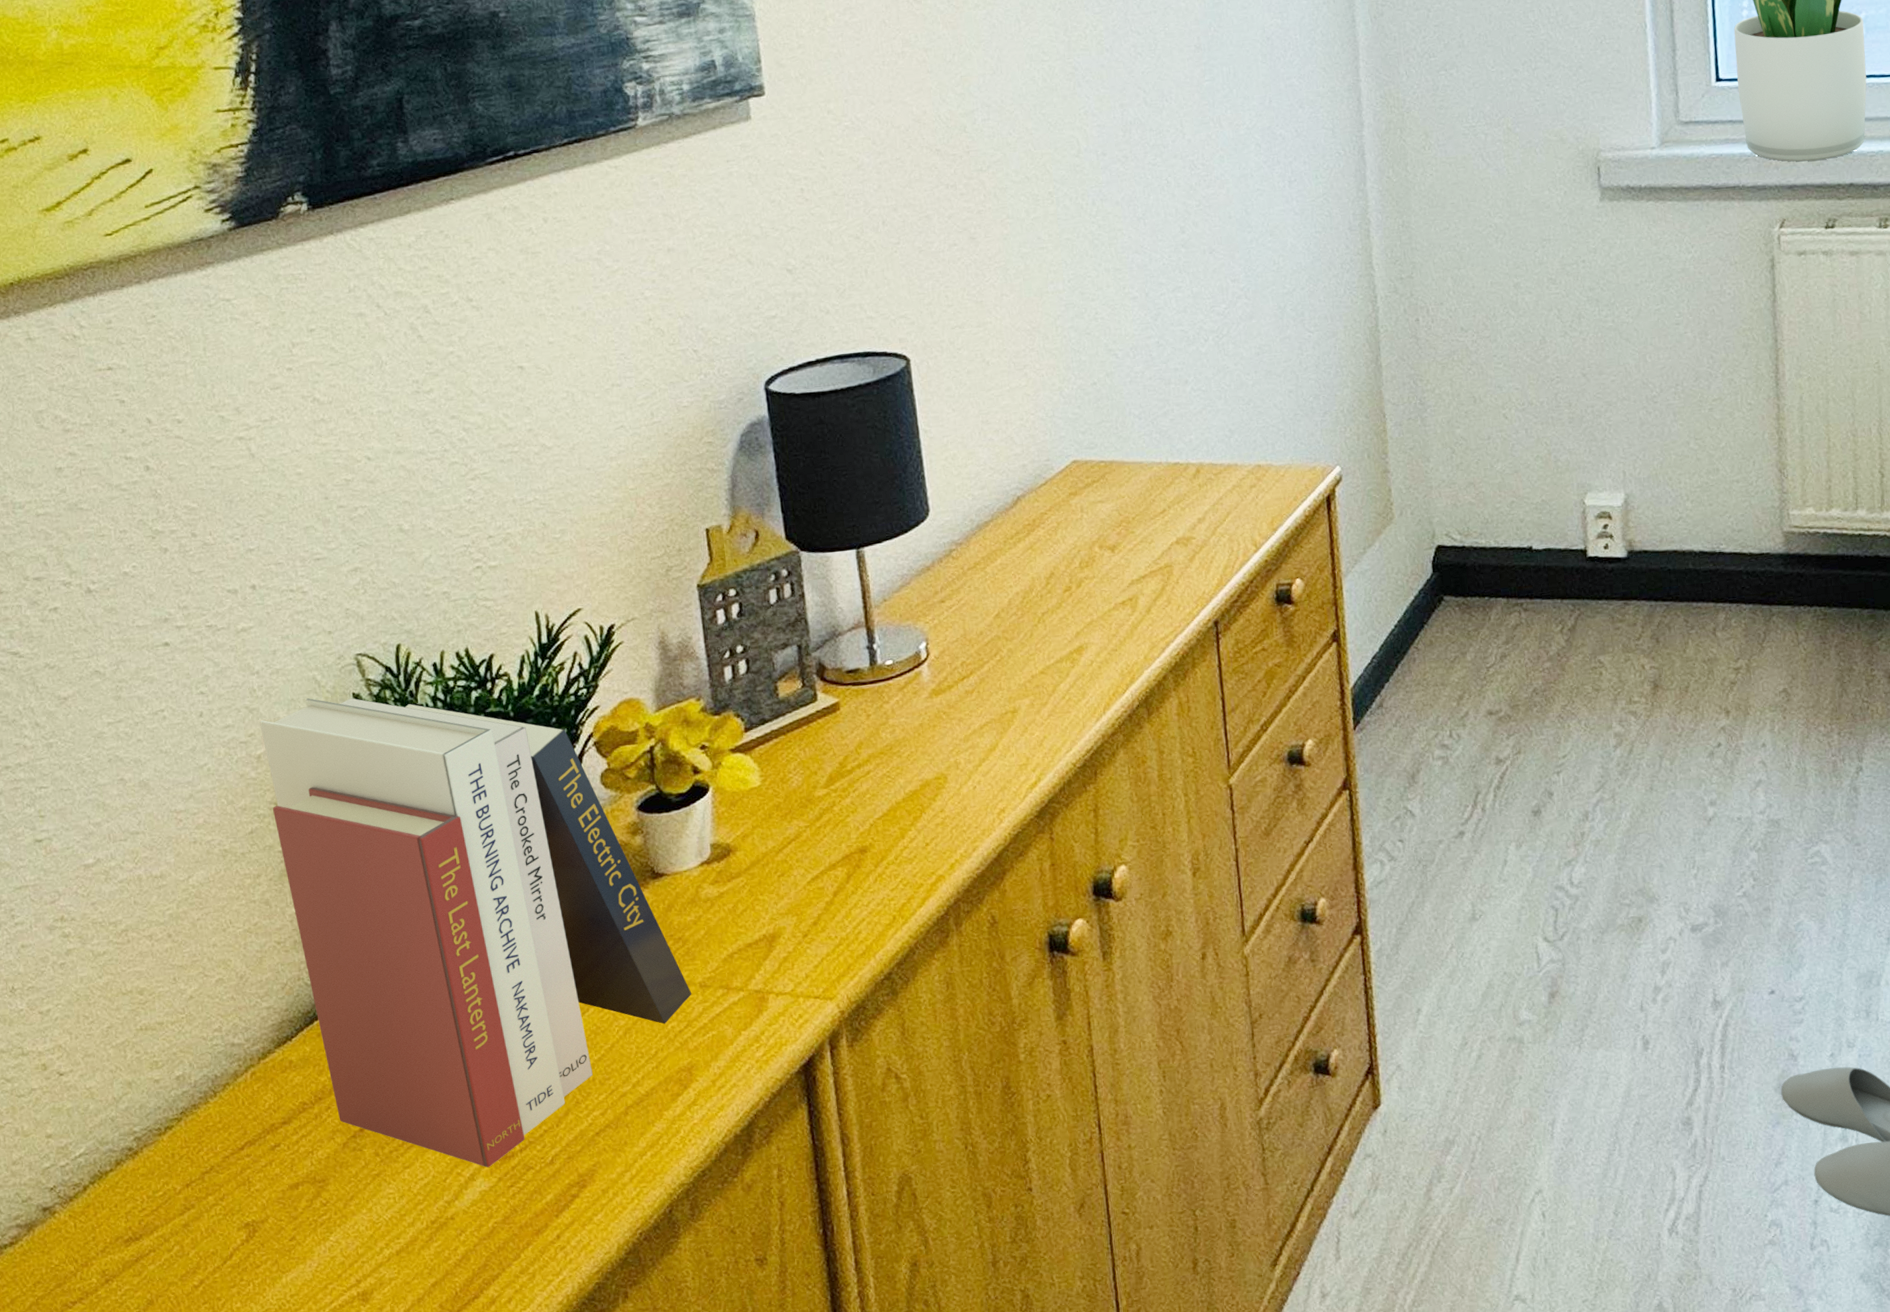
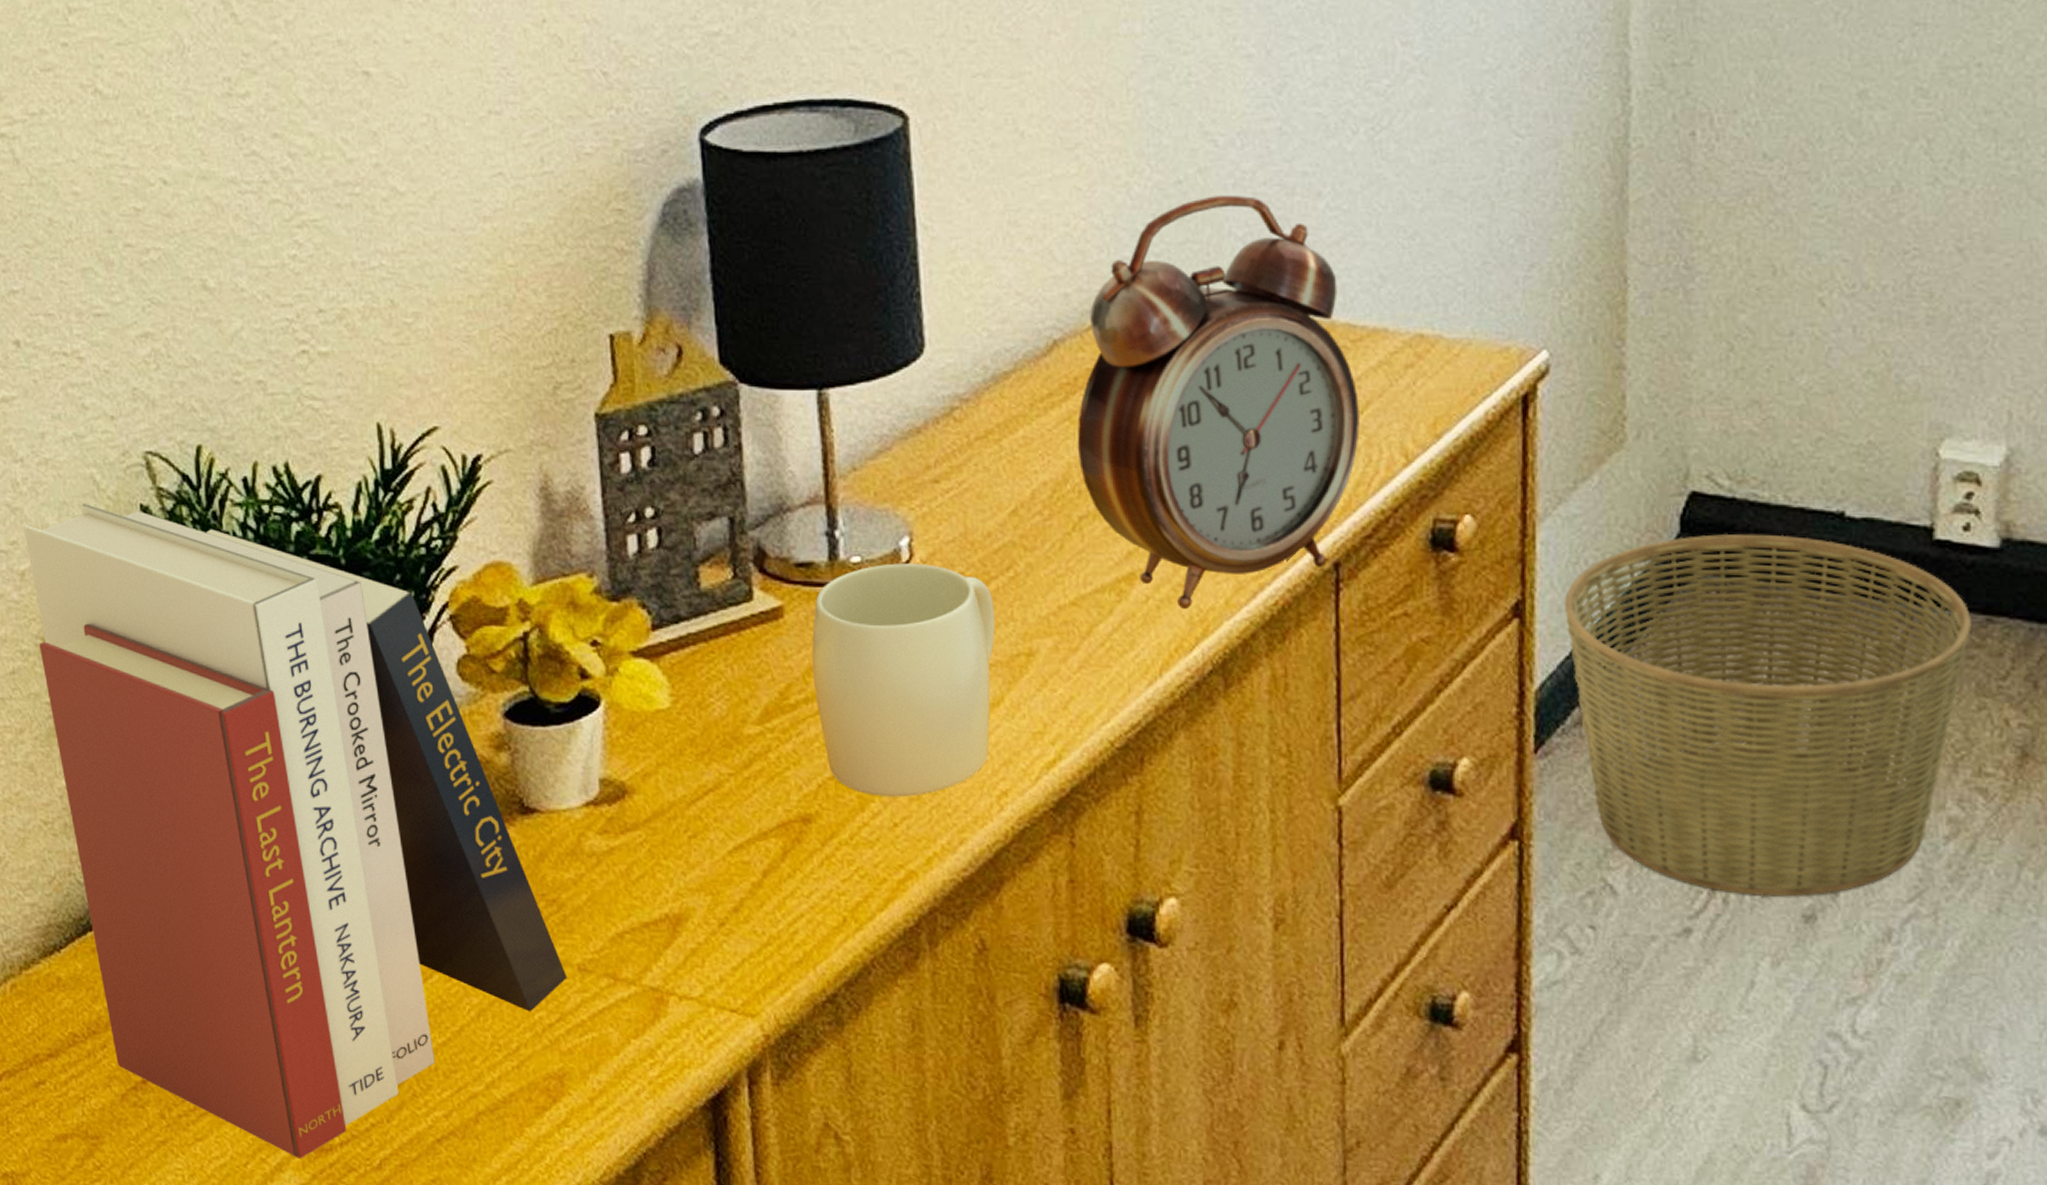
mug: none [860,659,990,826] -> present [811,563,996,797]
alarm clock: none [1037,388,1224,666] -> present [1077,194,1360,609]
basket: none [1364,565,1616,804] -> present [1565,533,1972,898]

